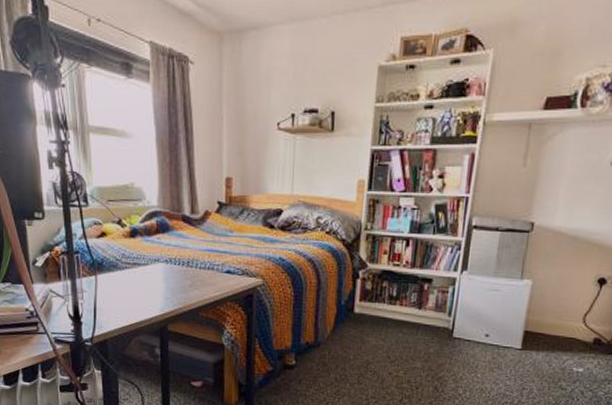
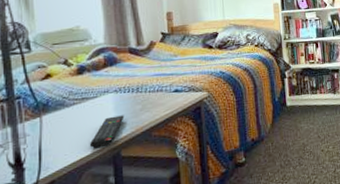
remote control: none [138,287,173,318] -> present [89,115,125,149]

